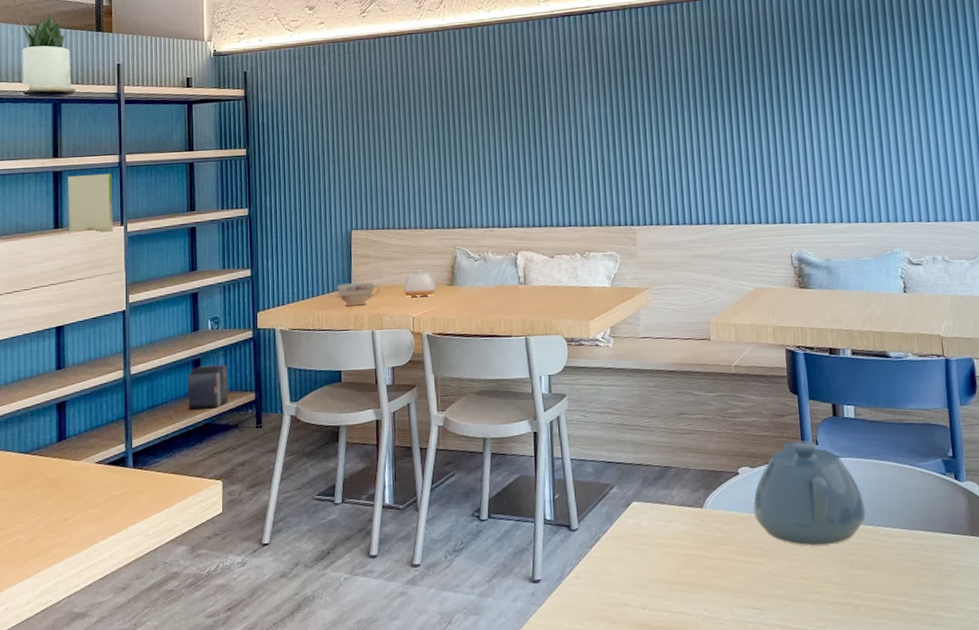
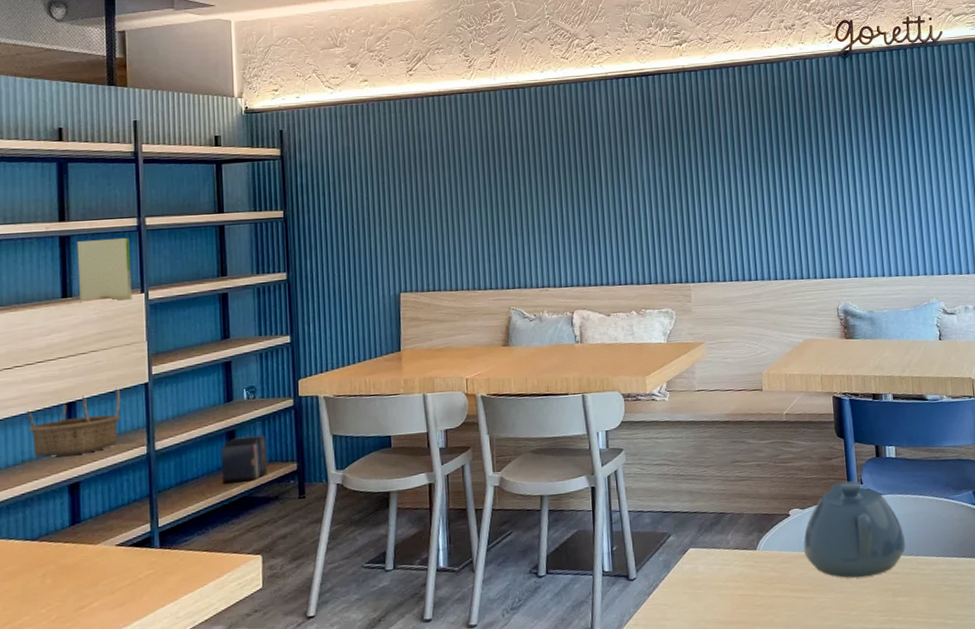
planter: present [18,13,76,98] -> none [13,65,86,157]
basket: none [24,314,101,377] -> present [27,387,121,457]
teacup: present [336,282,380,307] -> none [384,345,432,371]
sugar bowl: present [404,269,436,297] -> none [456,331,491,359]

